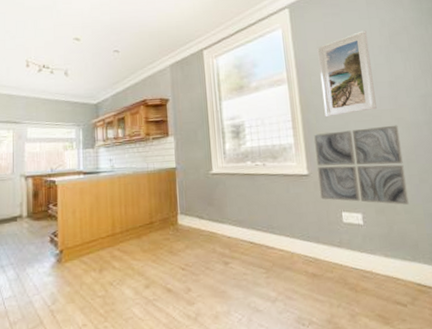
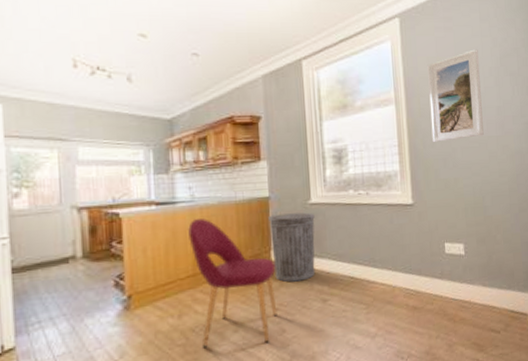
dining chair: none [107,185,184,301] -> present [187,217,277,349]
trash can: none [175,181,218,245] -> present [268,212,316,283]
wall art: present [314,125,409,205] -> none [420,152,508,234]

